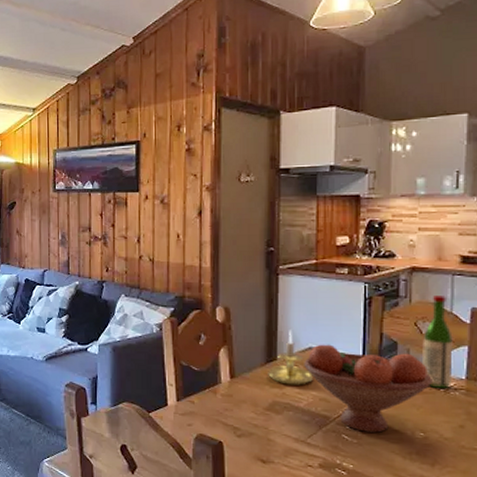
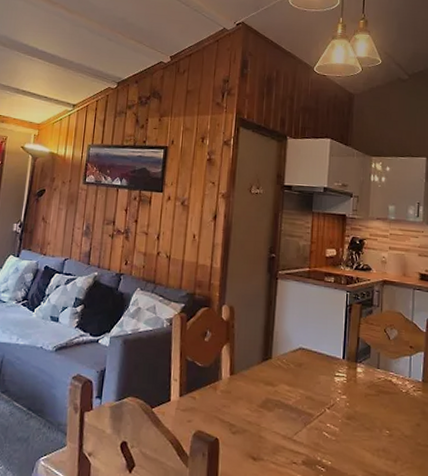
candle holder: present [268,330,313,385] -> none [263,330,301,384]
fruit bowl: present [304,344,432,433] -> none [294,345,397,430]
wine bottle: present [422,296,453,389] -> none [390,306,413,391]

